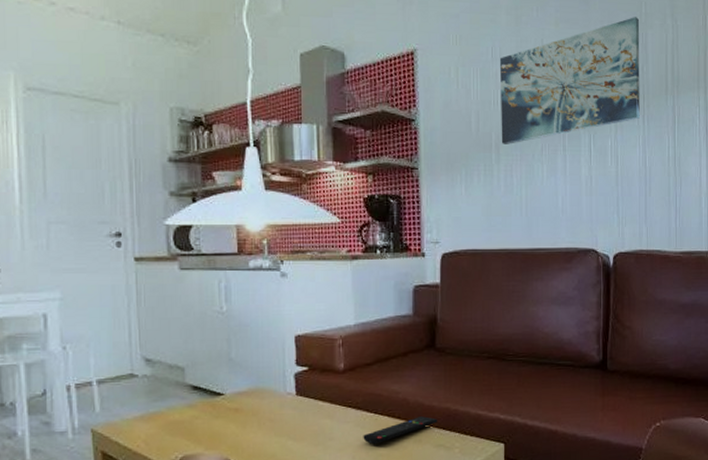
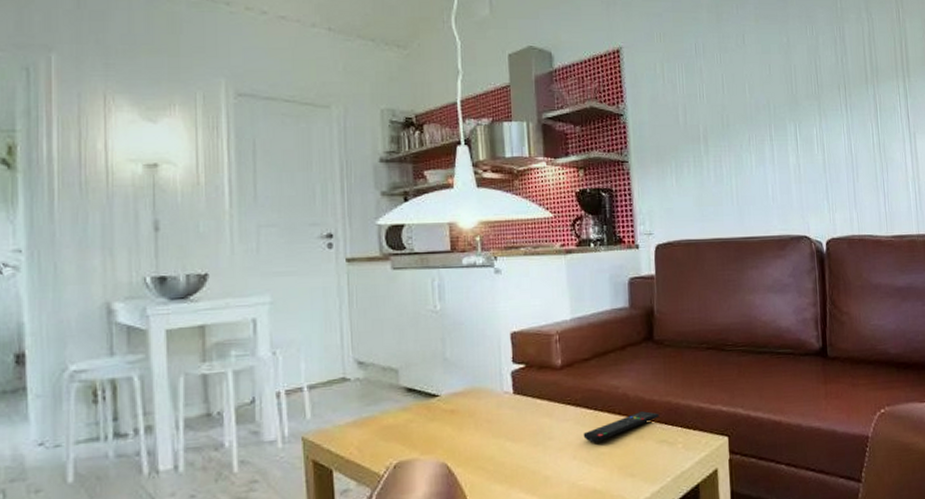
wall art: present [499,17,640,144] -> none [703,12,843,136]

